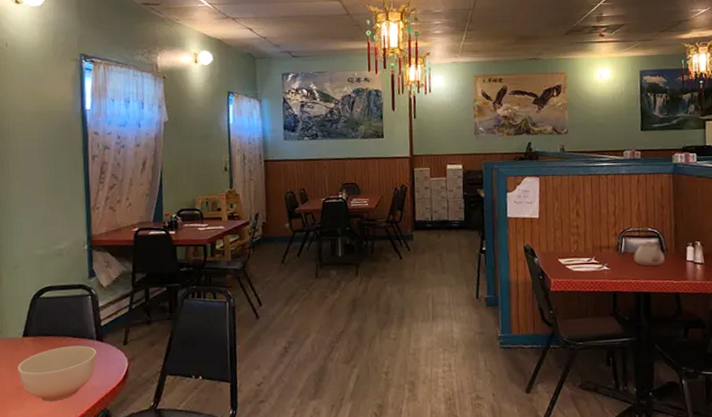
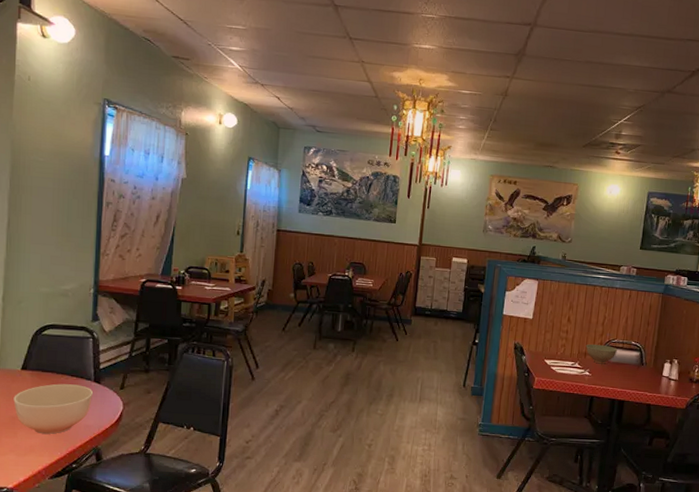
bowl: none [599,235,635,257] -> present [585,344,618,364]
teapot: present [633,241,665,267] -> none [614,354,643,378]

